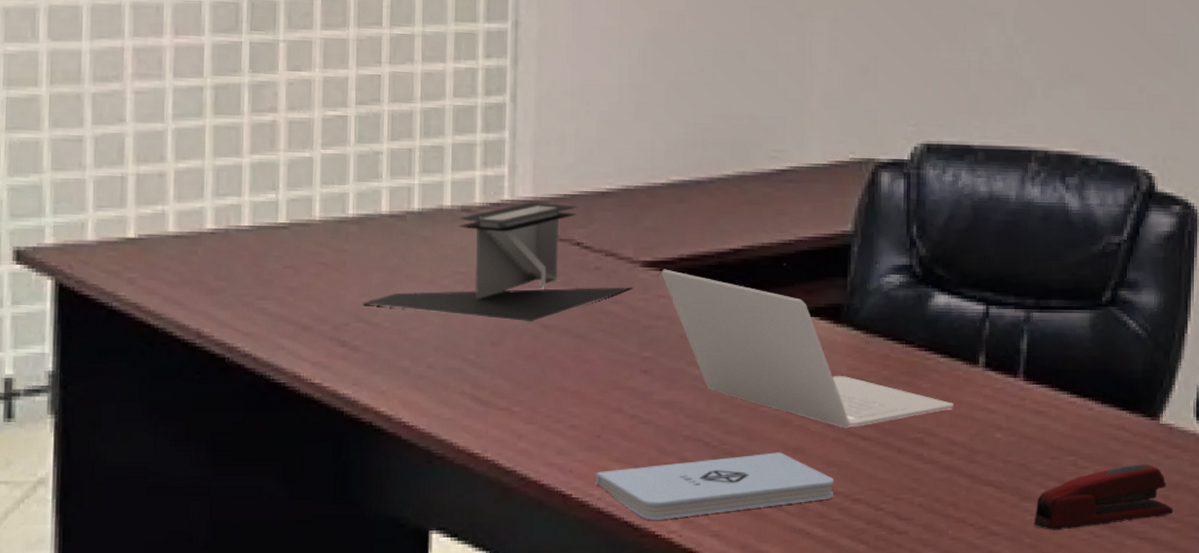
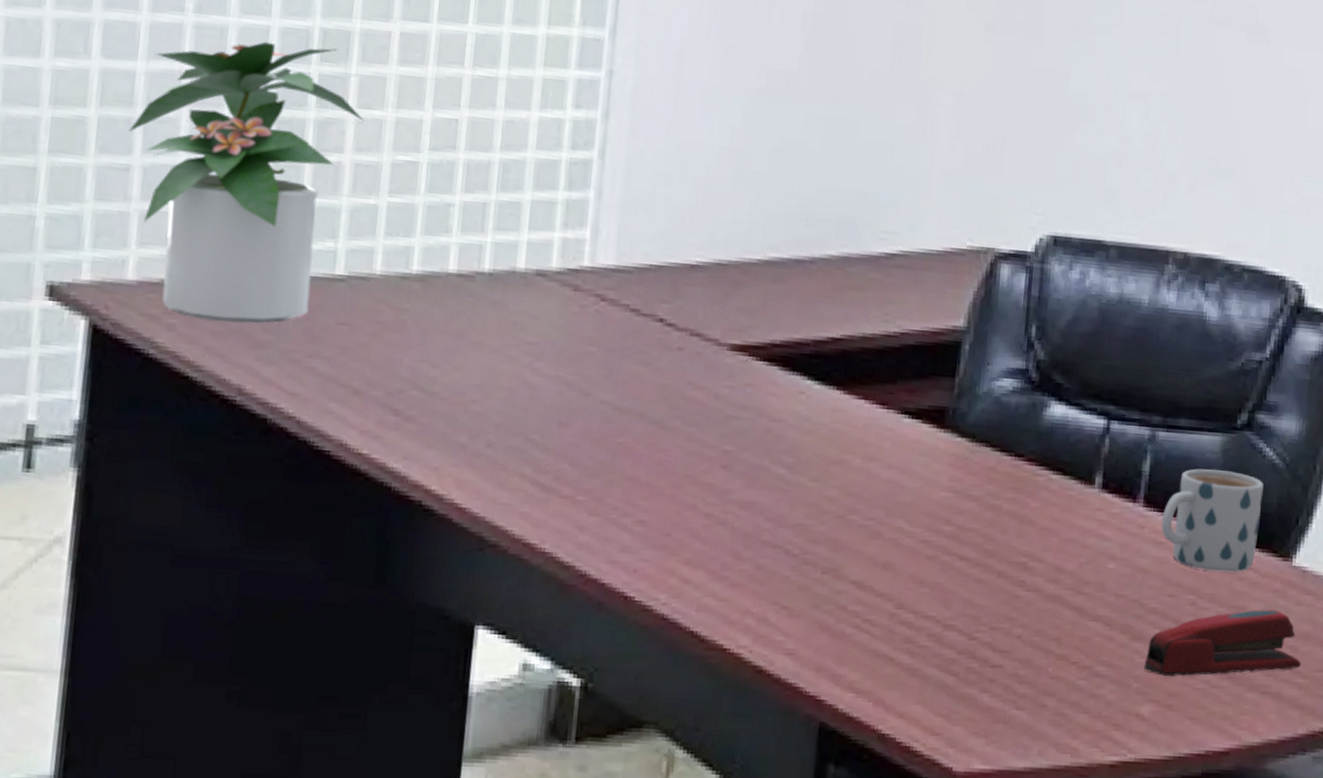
potted plant: none [79,15,295,274] -> present [129,41,365,324]
desk lamp: present [362,203,633,322] -> none [420,271,718,403]
notepad: present [596,452,835,520] -> none [662,566,926,633]
laptop: present [661,269,955,428] -> none [750,354,1065,545]
mug: none [1040,343,1129,434] -> present [1161,468,1264,573]

